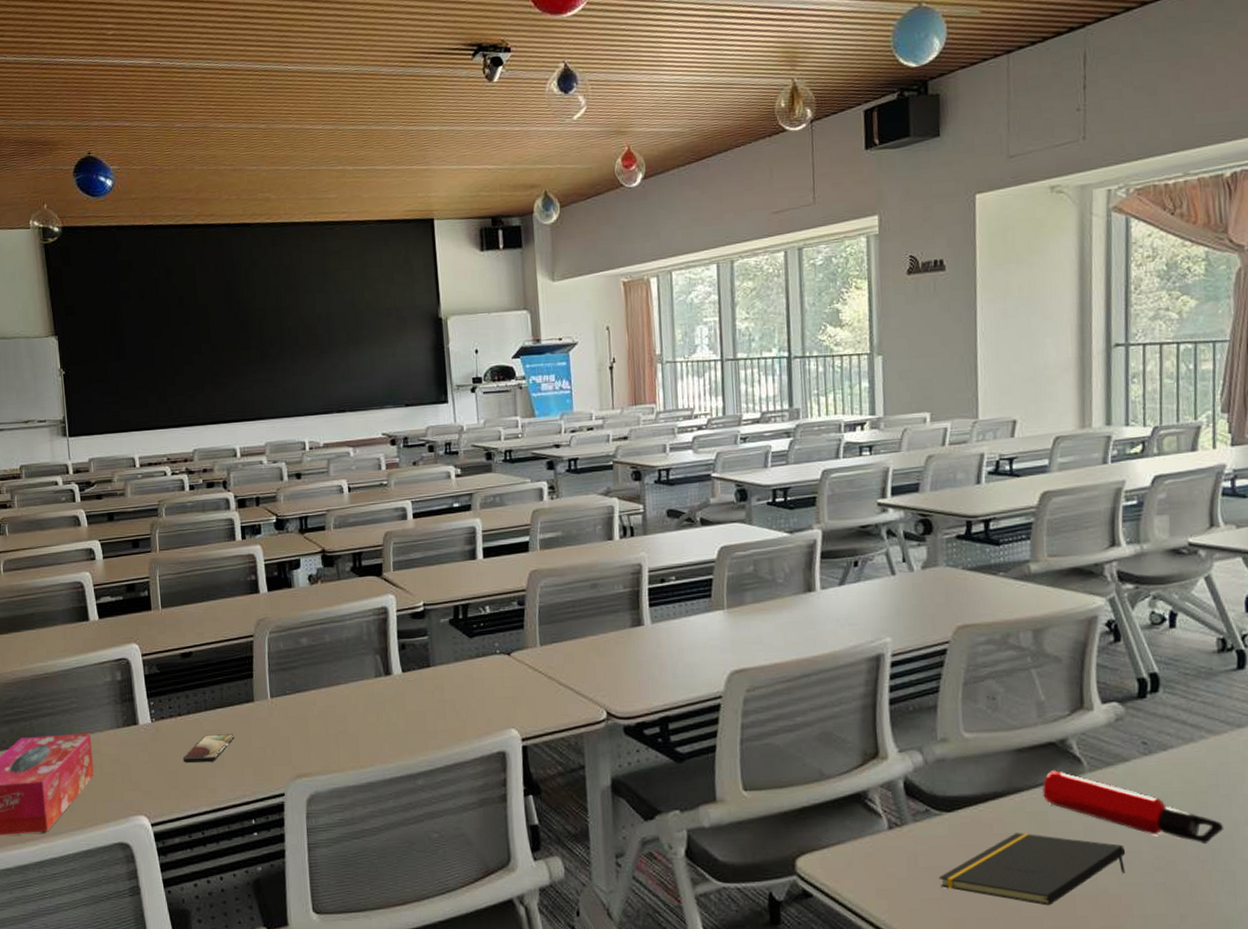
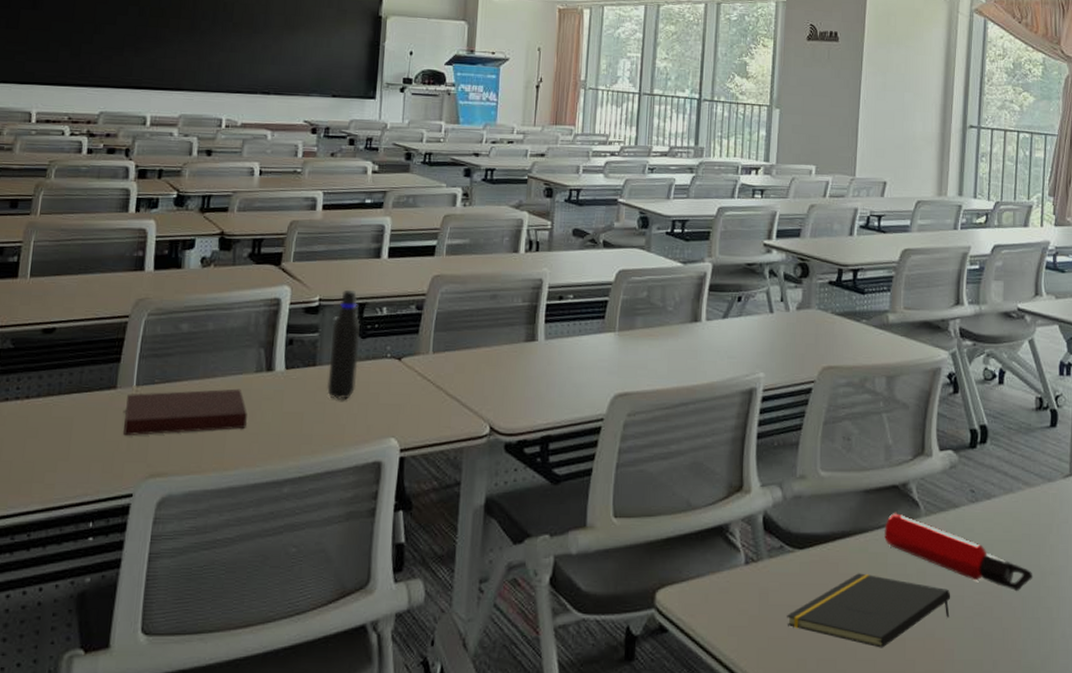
smartphone: present [182,734,235,763] -> none [21,422,87,453]
notebook: none [264,693,376,742] -> present [123,388,248,435]
water bottle: none [441,592,471,697] -> present [327,289,360,400]

